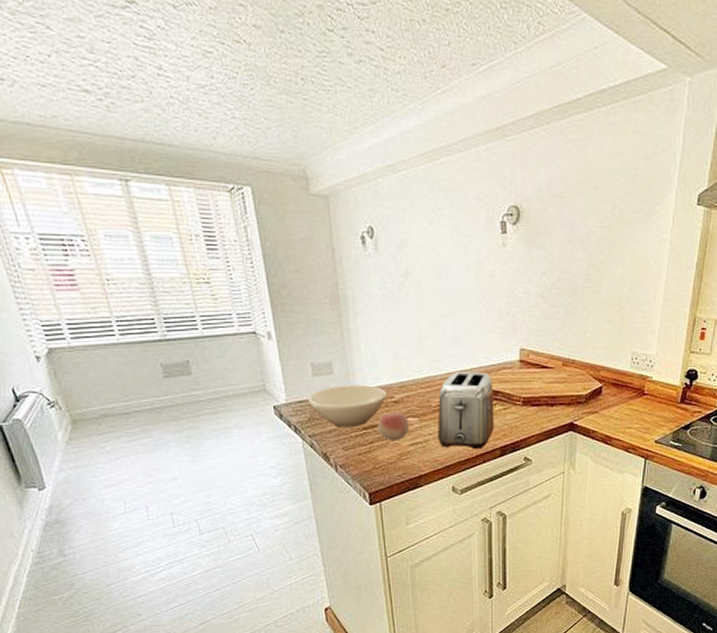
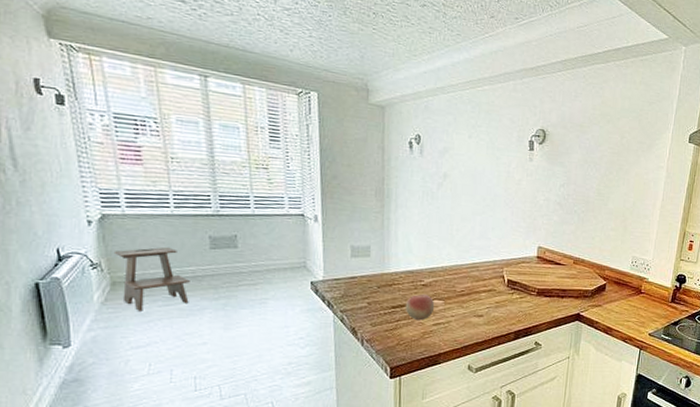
step stool: none [68,378,152,449] -> present [113,247,190,311]
bowl: present [308,385,388,428] -> none [344,267,418,306]
toaster: present [437,372,495,450] -> none [459,263,512,333]

